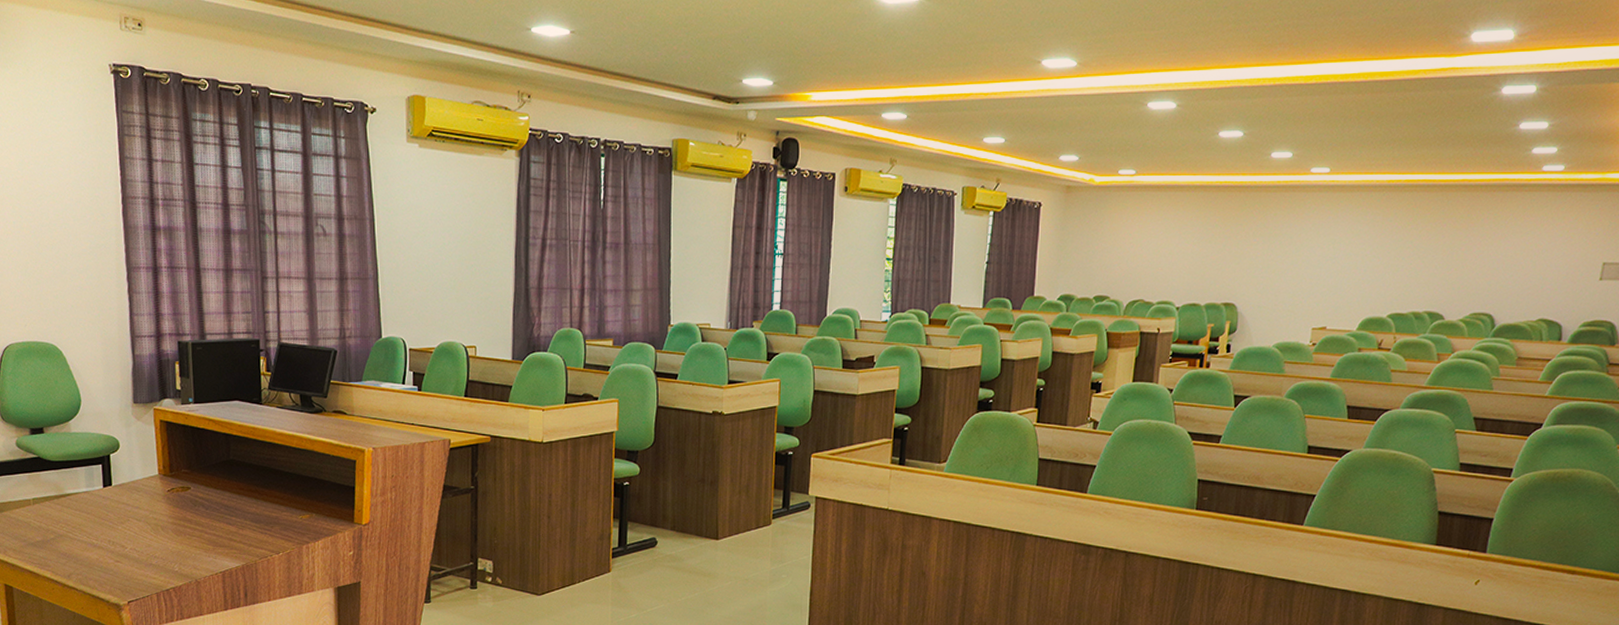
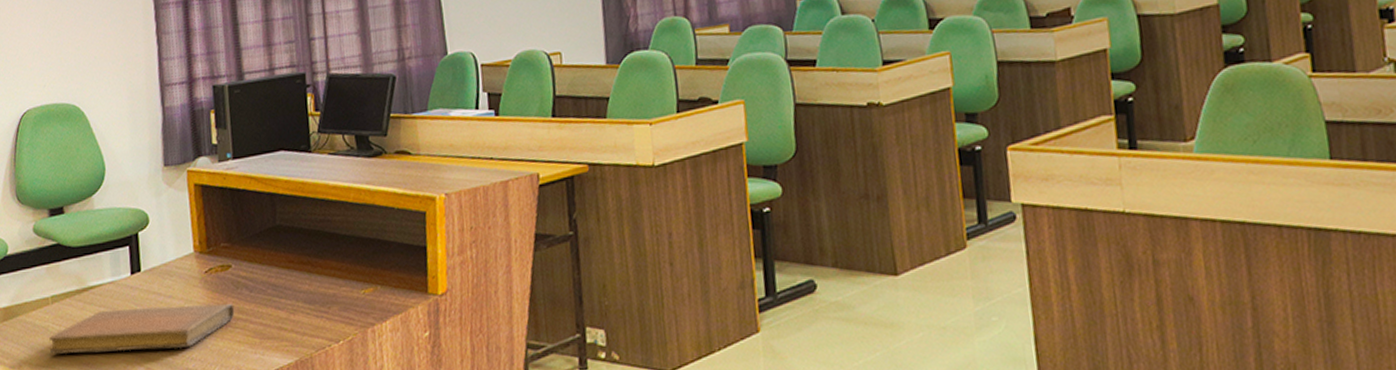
notebook: none [31,513,193,547] -> present [49,303,235,354]

